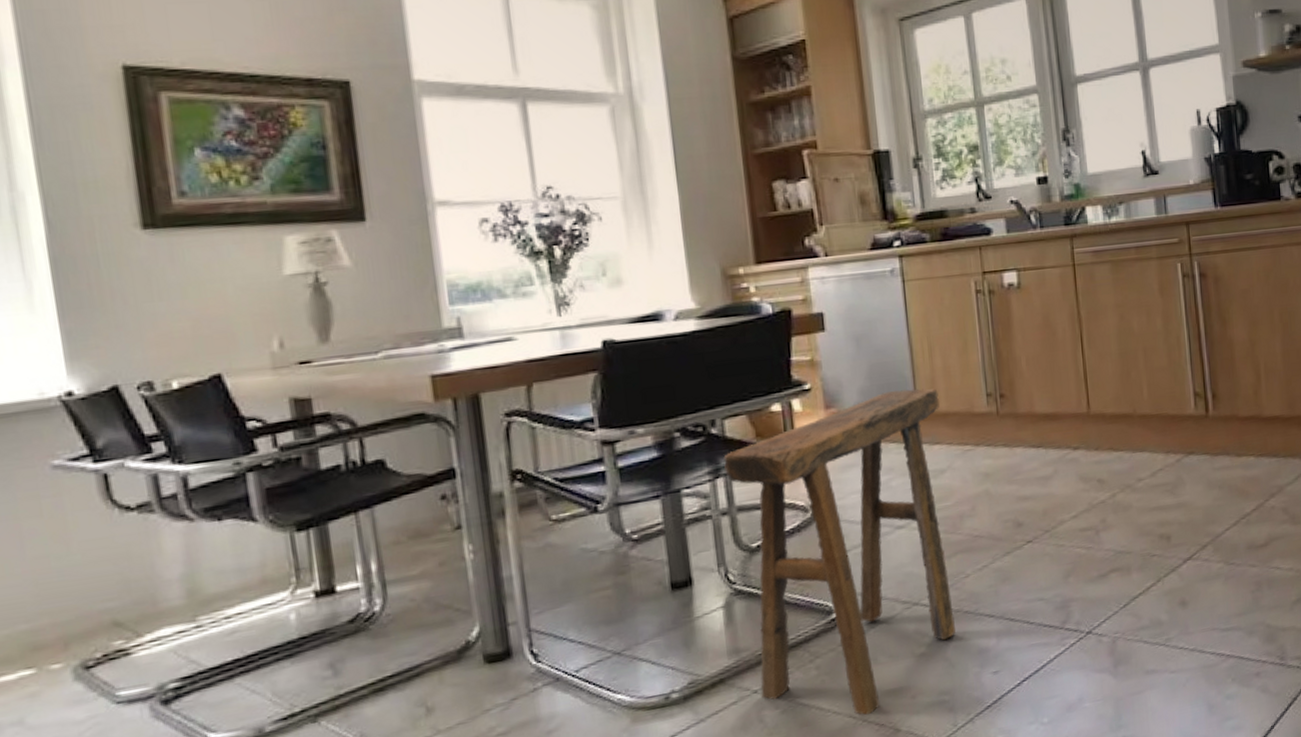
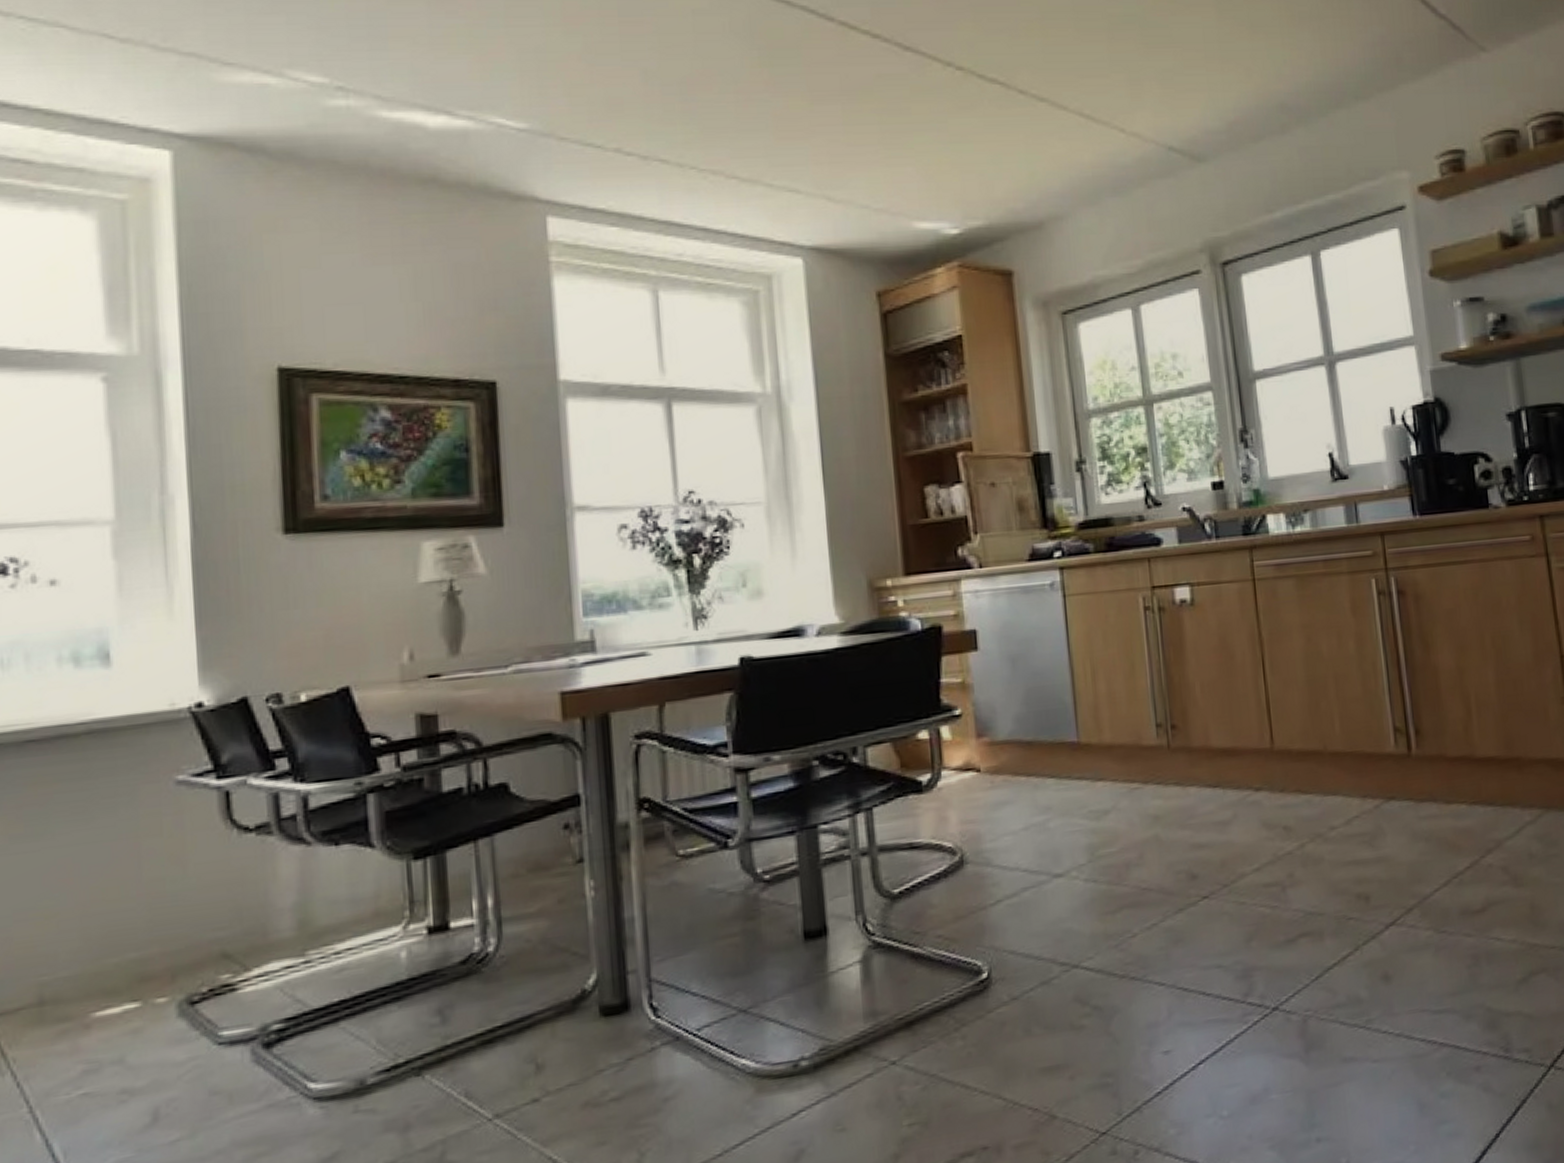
stool: present [723,388,955,715] -> none [865,716,1120,1097]

